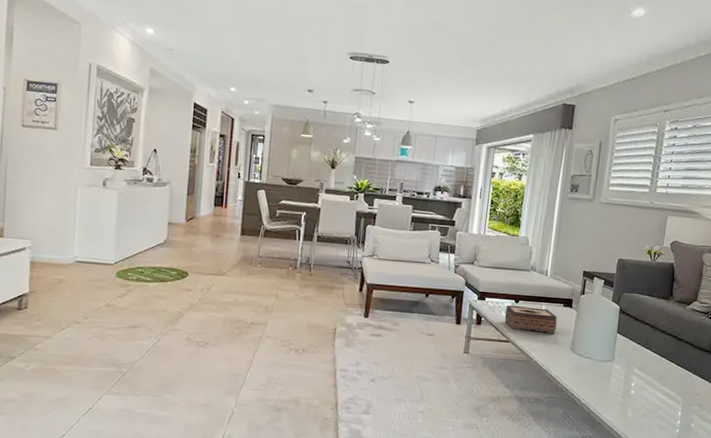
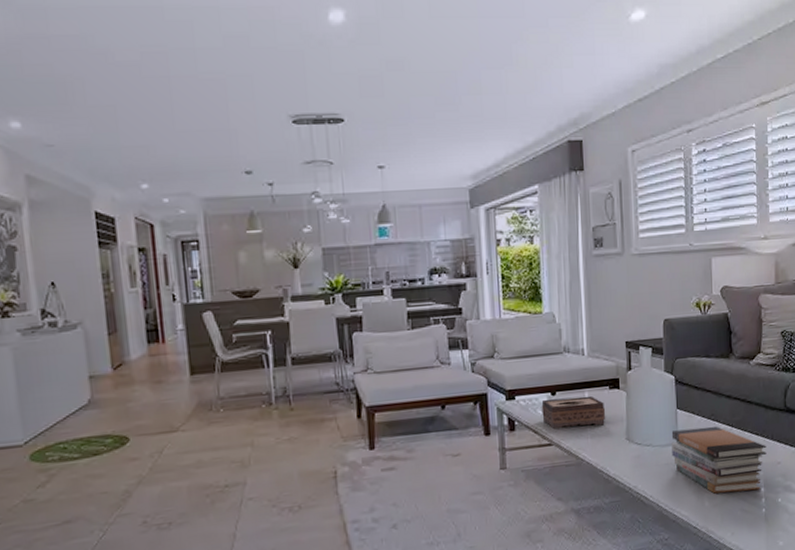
book stack: none [606,350,689,413] -> present [671,426,767,494]

